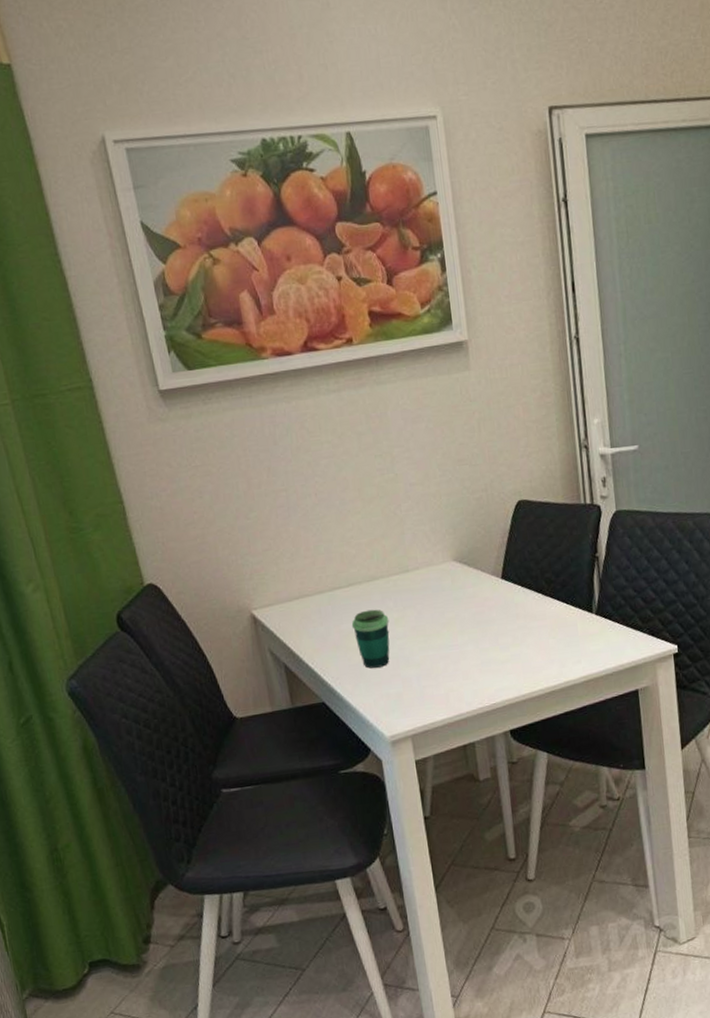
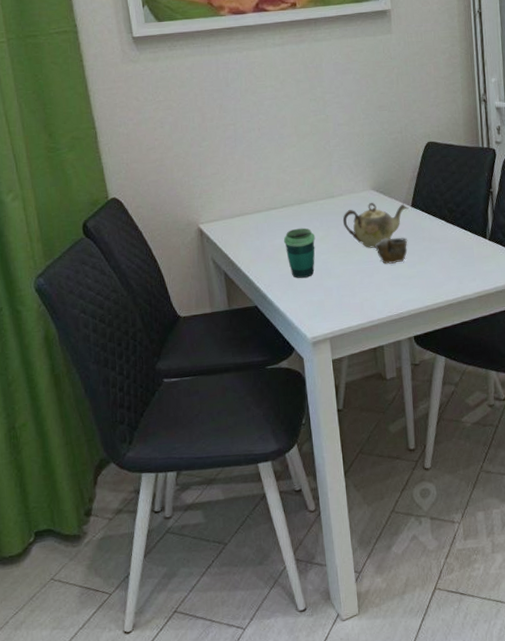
teapot: none [420,575,498,630] -> present [342,203,409,248]
cup: none [459,615,499,648] -> present [374,237,408,264]

